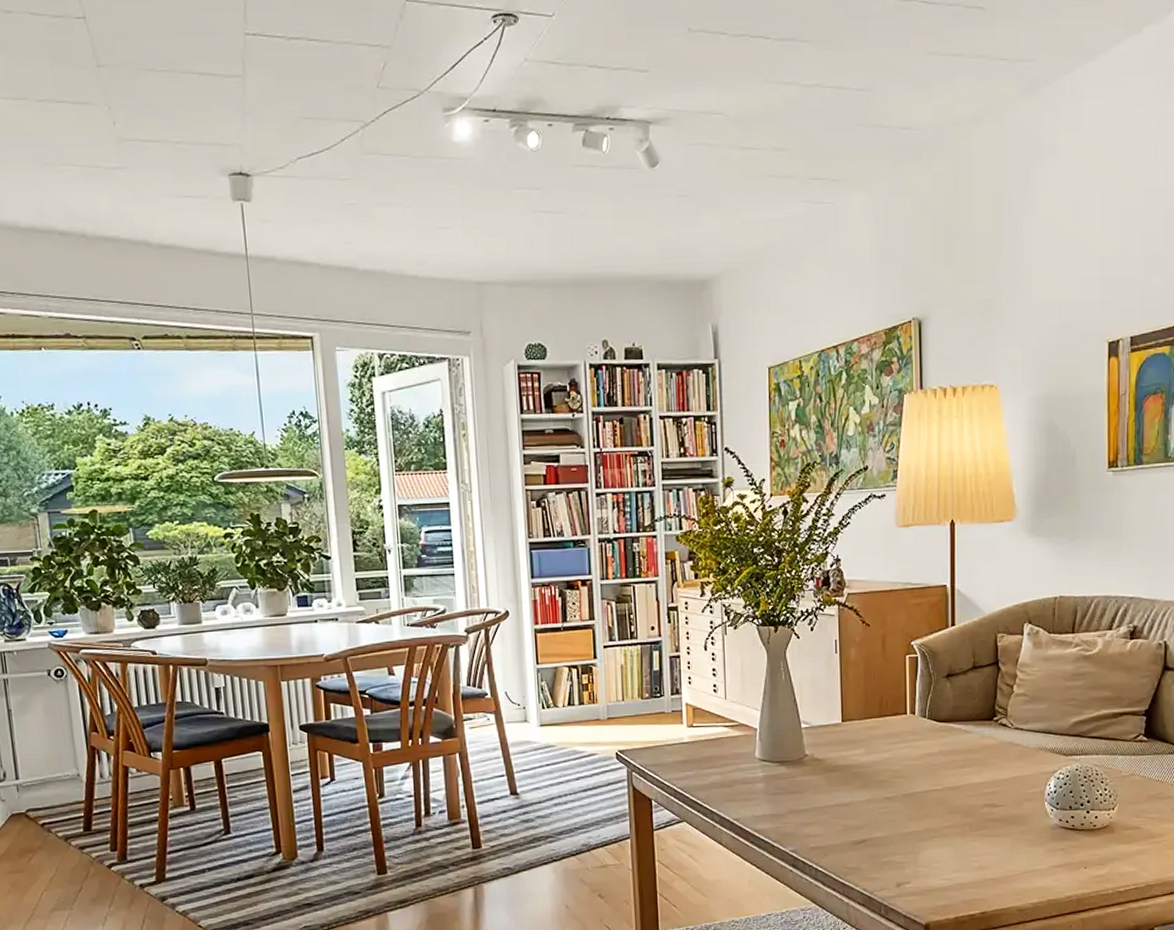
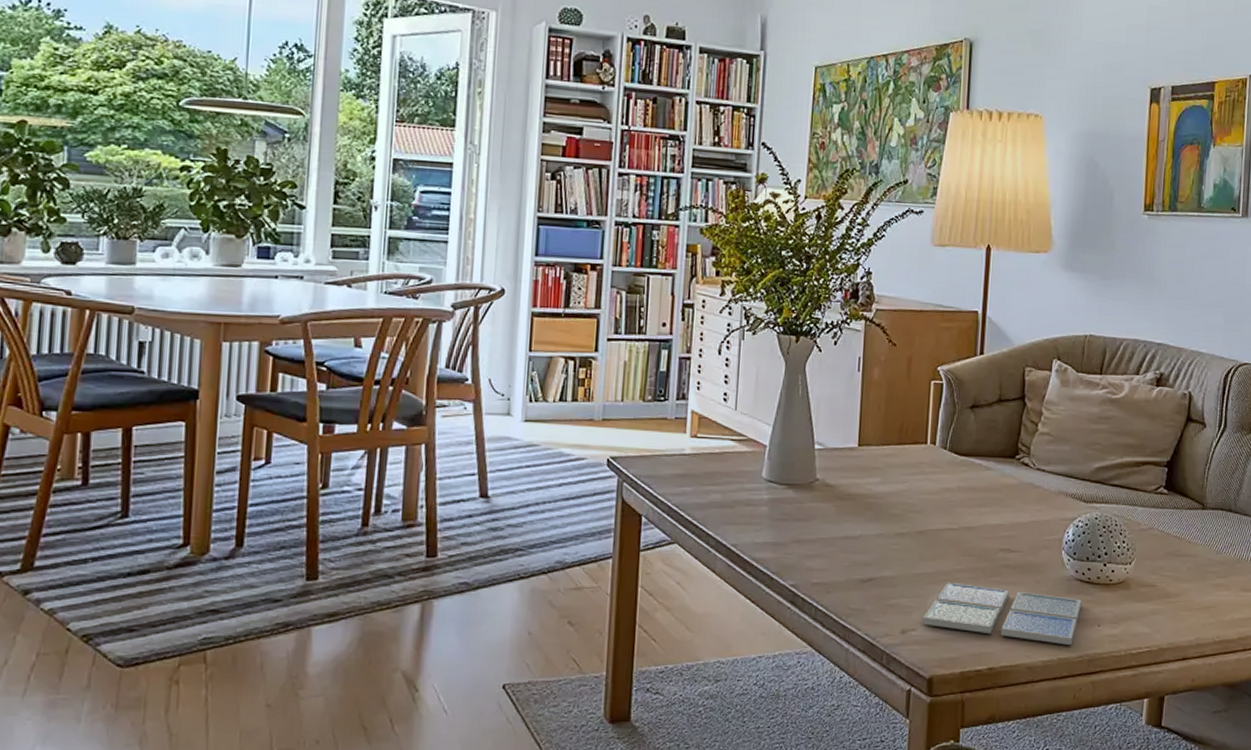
drink coaster: none [916,838,1067,888] -> present [922,582,1082,646]

